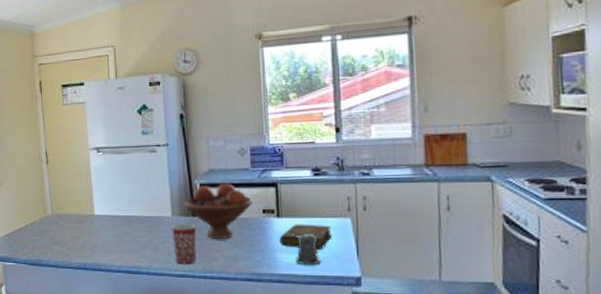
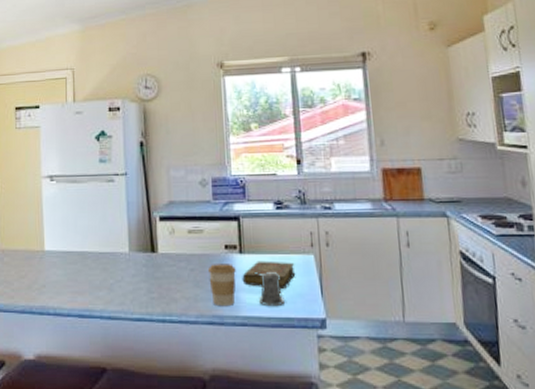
mug: present [172,223,197,265] -> none [129,260,155,307]
fruit bowl: present [183,182,254,239] -> none [142,215,216,277]
coffee cup: none [247,227,273,265] -> present [208,264,236,307]

